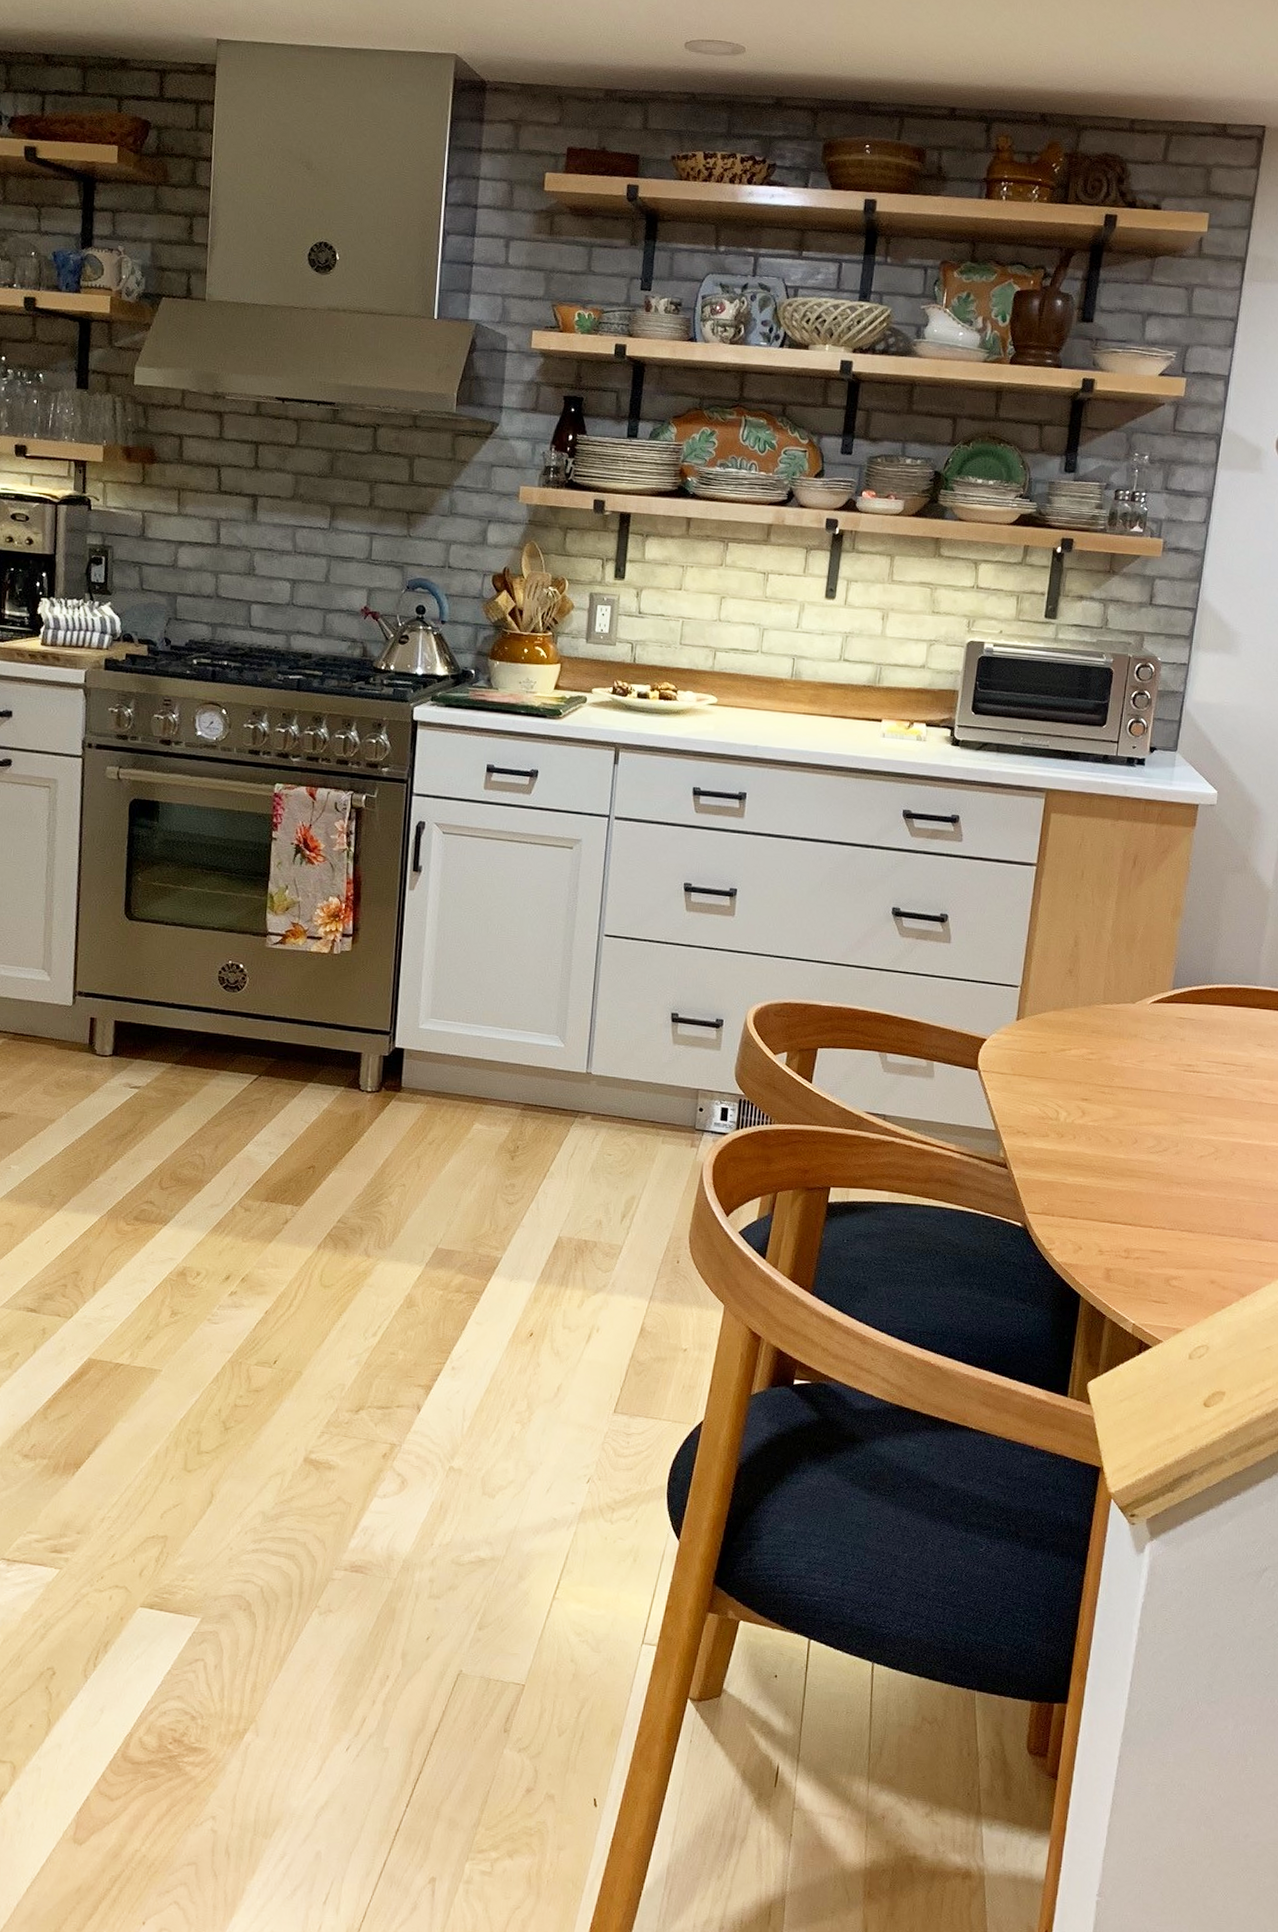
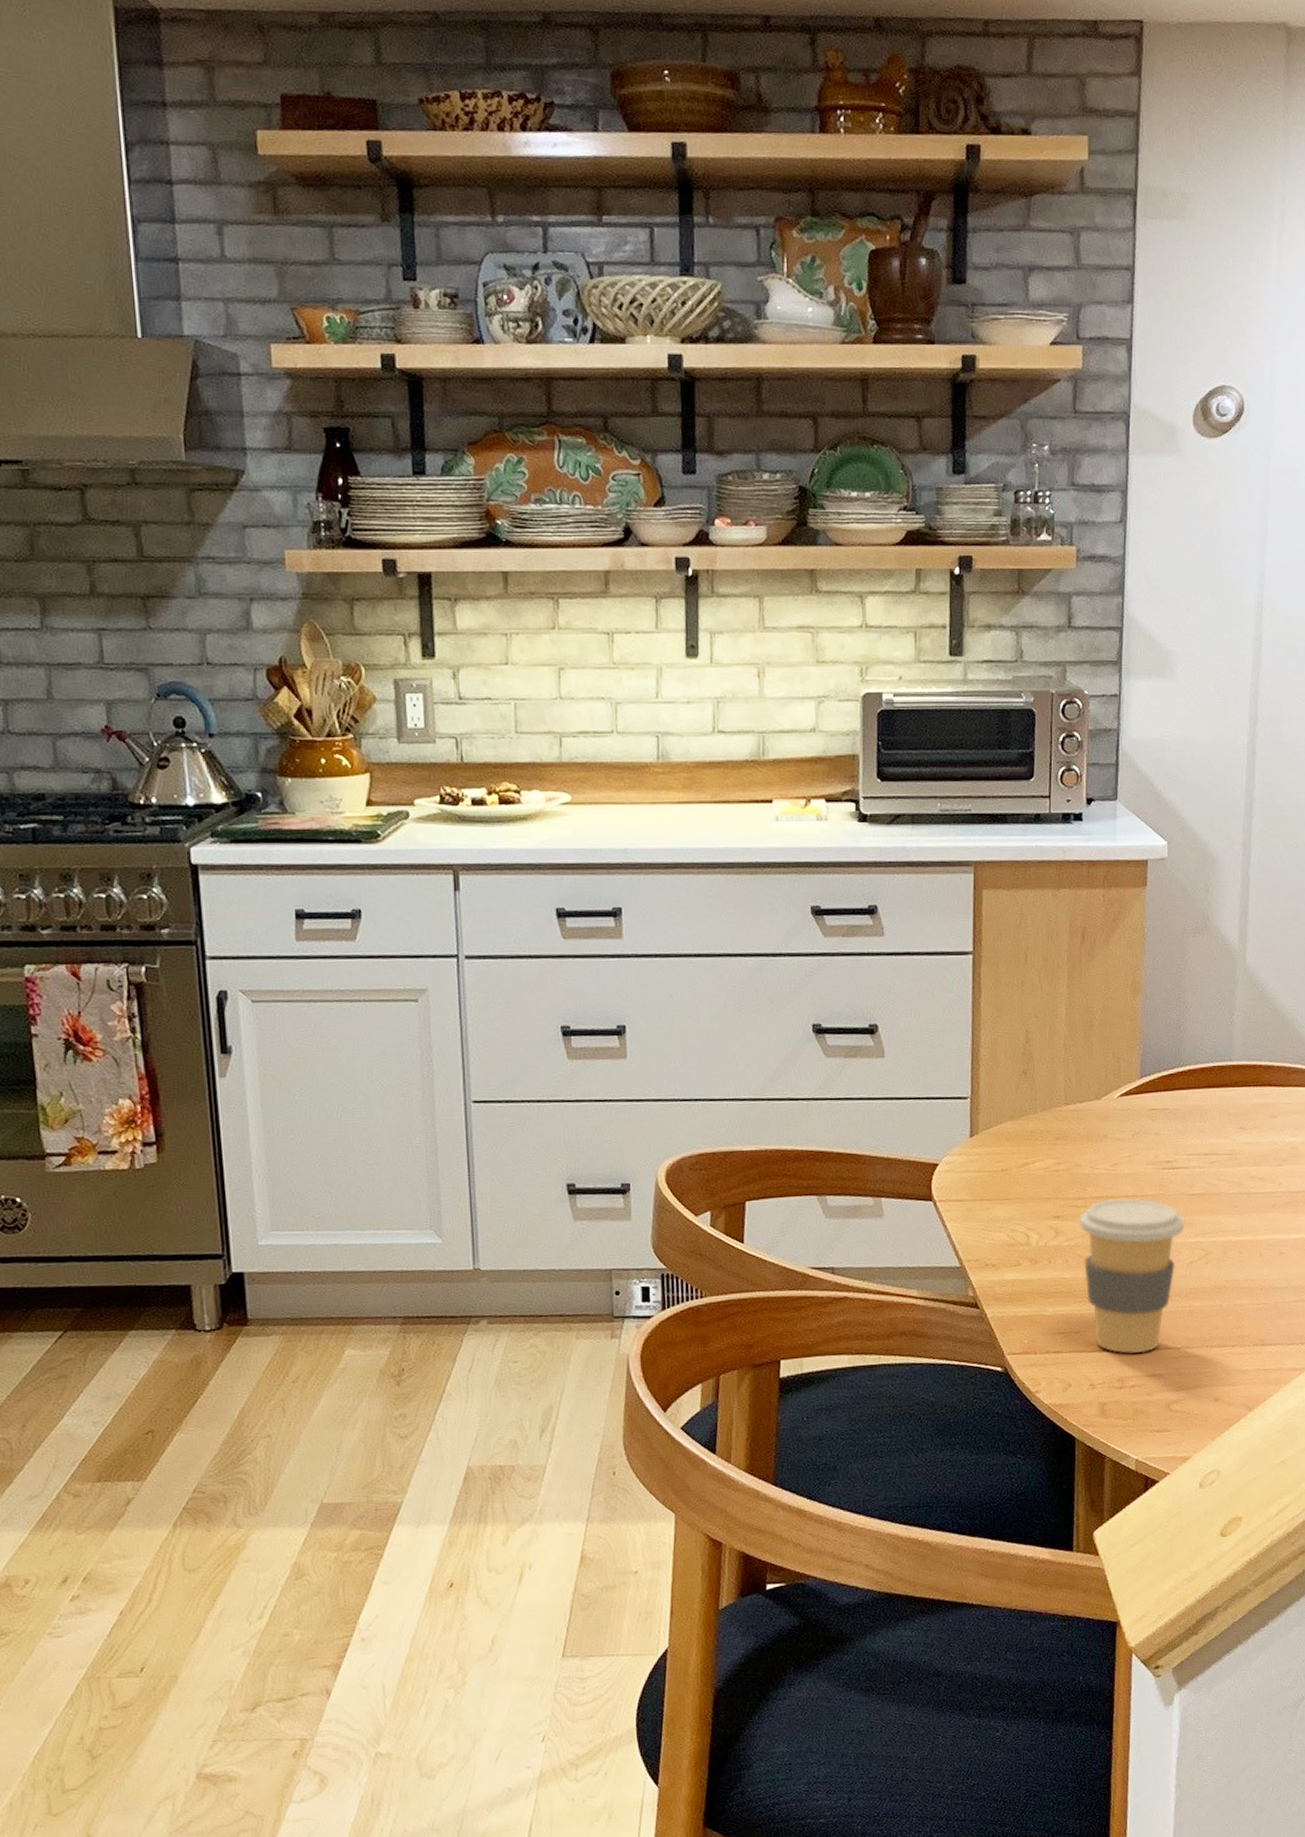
coffee cup: none [1104,1090,1200,1230] -> present [1079,1198,1185,1354]

